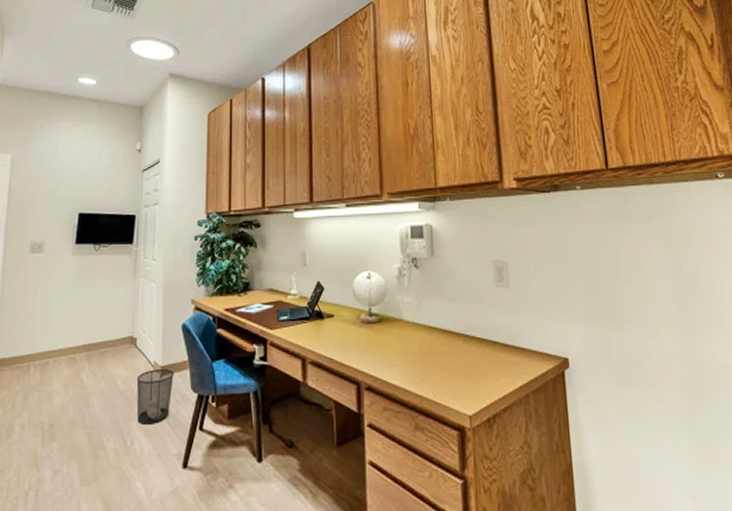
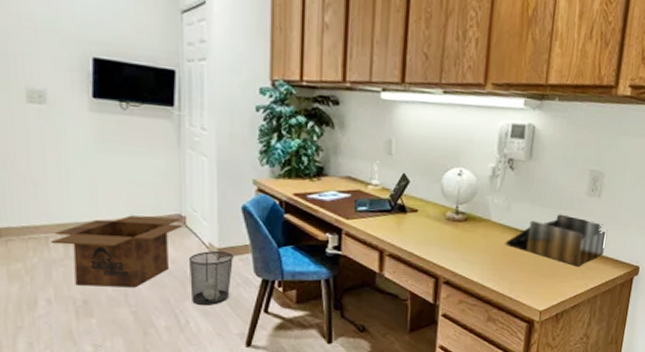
cardboard box: none [31,340,134,410] -> present [50,215,183,288]
desk organizer: none [421,308,525,362] -> present [505,214,606,266]

